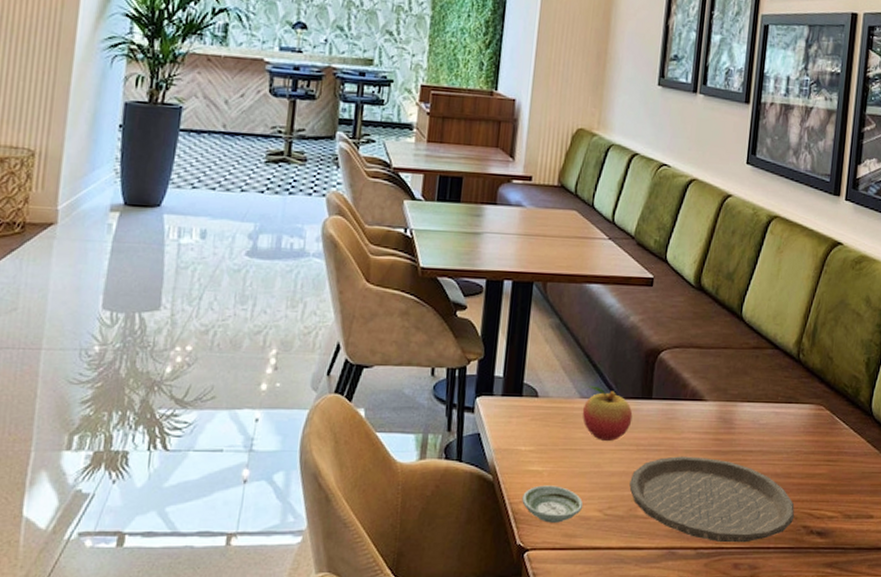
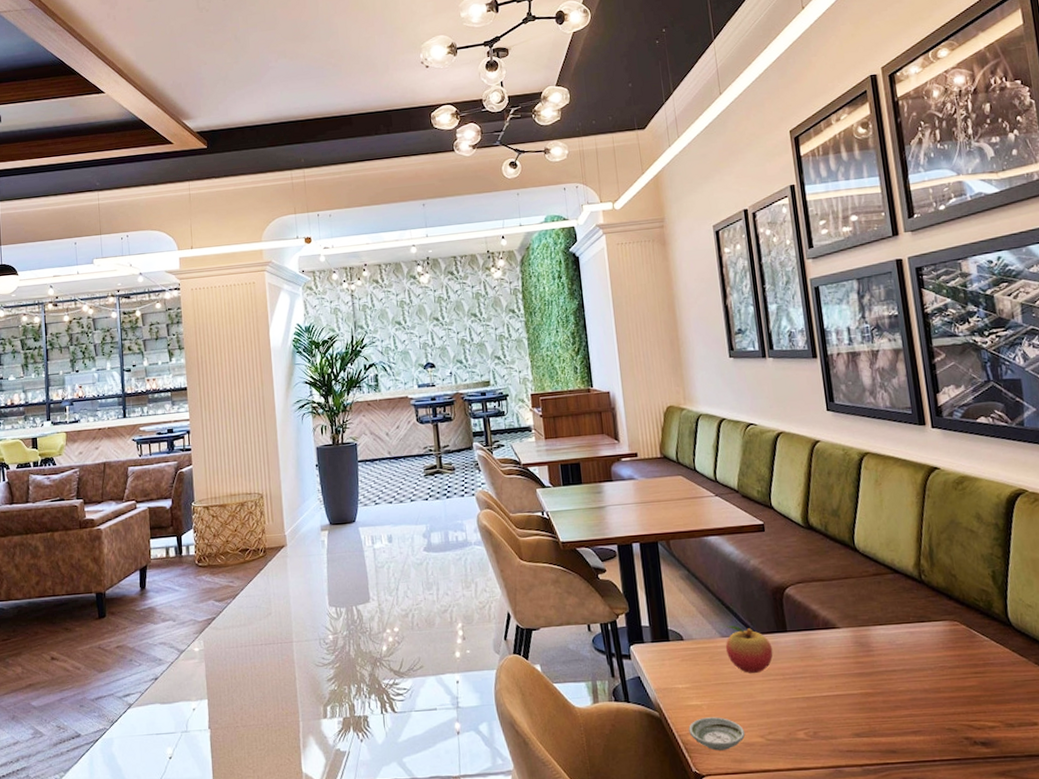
plate: present [629,456,795,543] -> none [783,680,954,759]

